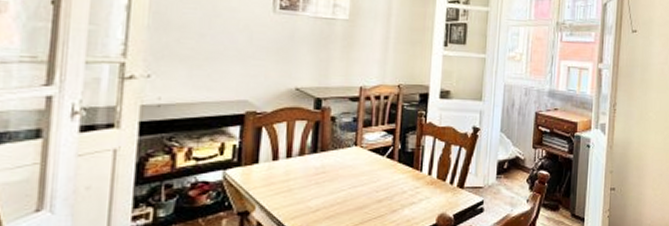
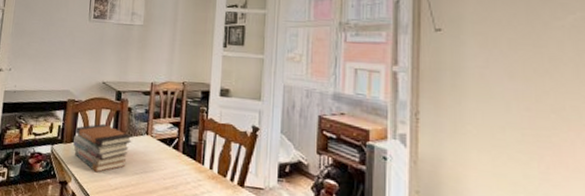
book stack: none [256,137,337,196] -> present [73,123,132,173]

